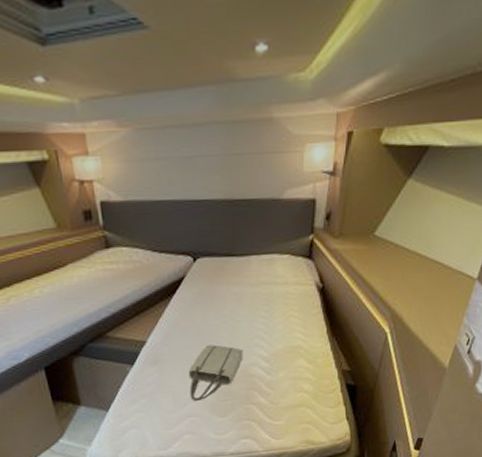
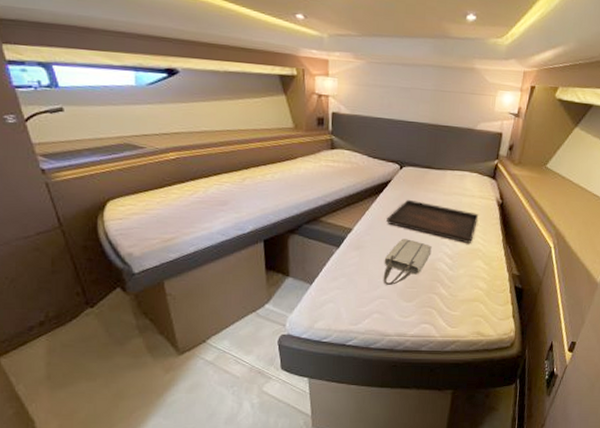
serving tray: none [185,297,296,342] -> present [387,199,479,244]

